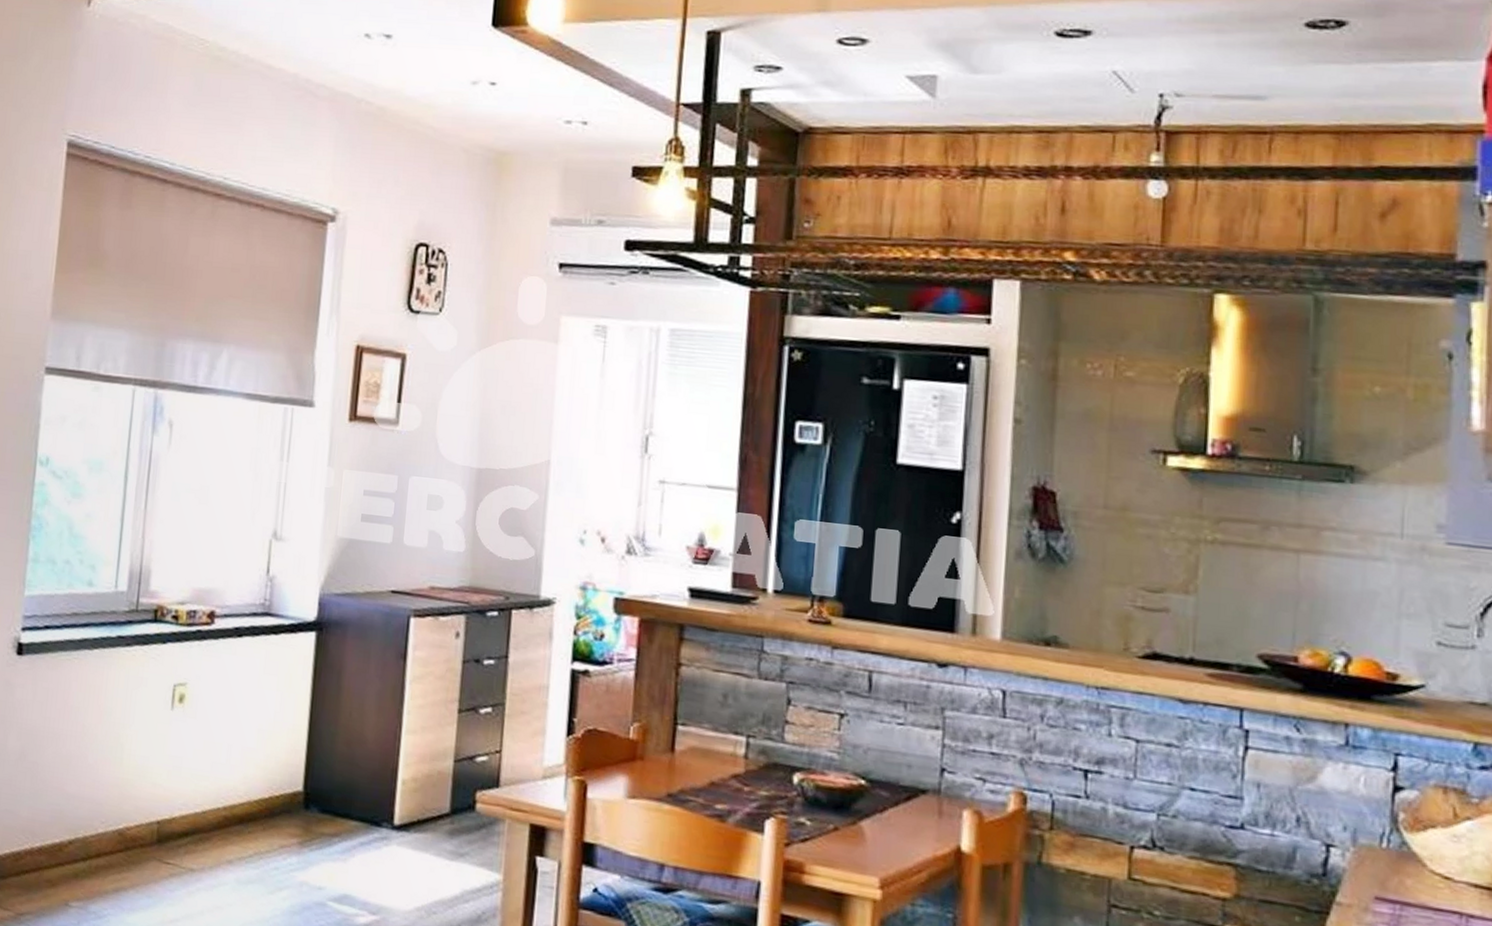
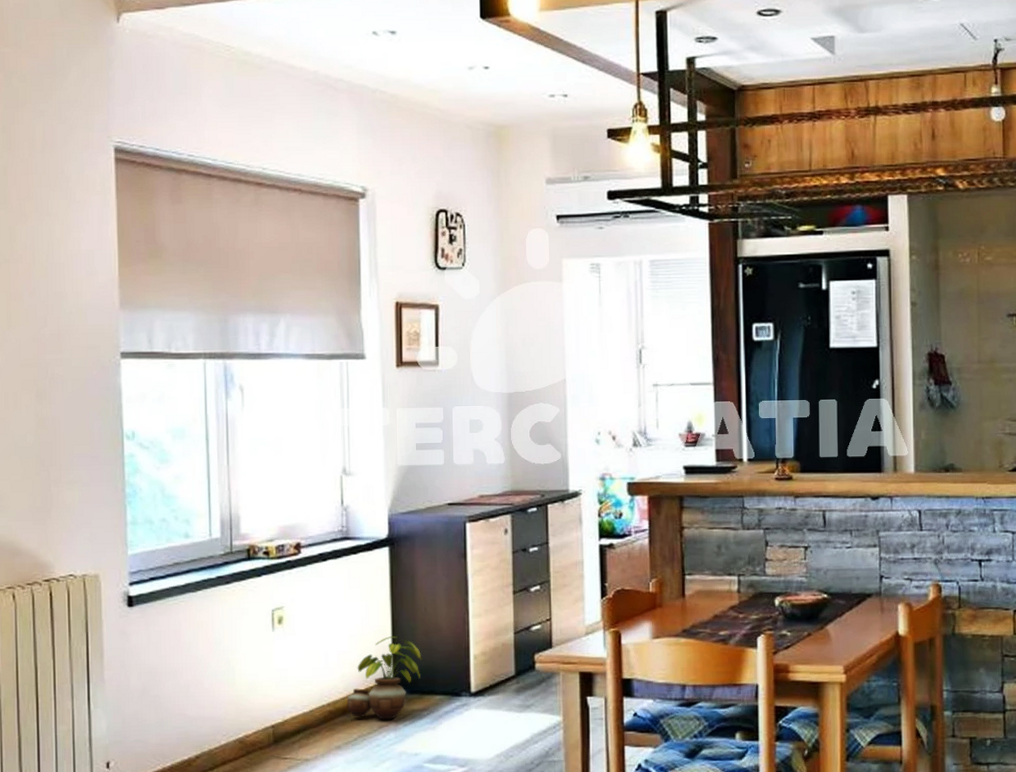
potted plant: none [246,739,340,840] -> present [347,636,422,720]

